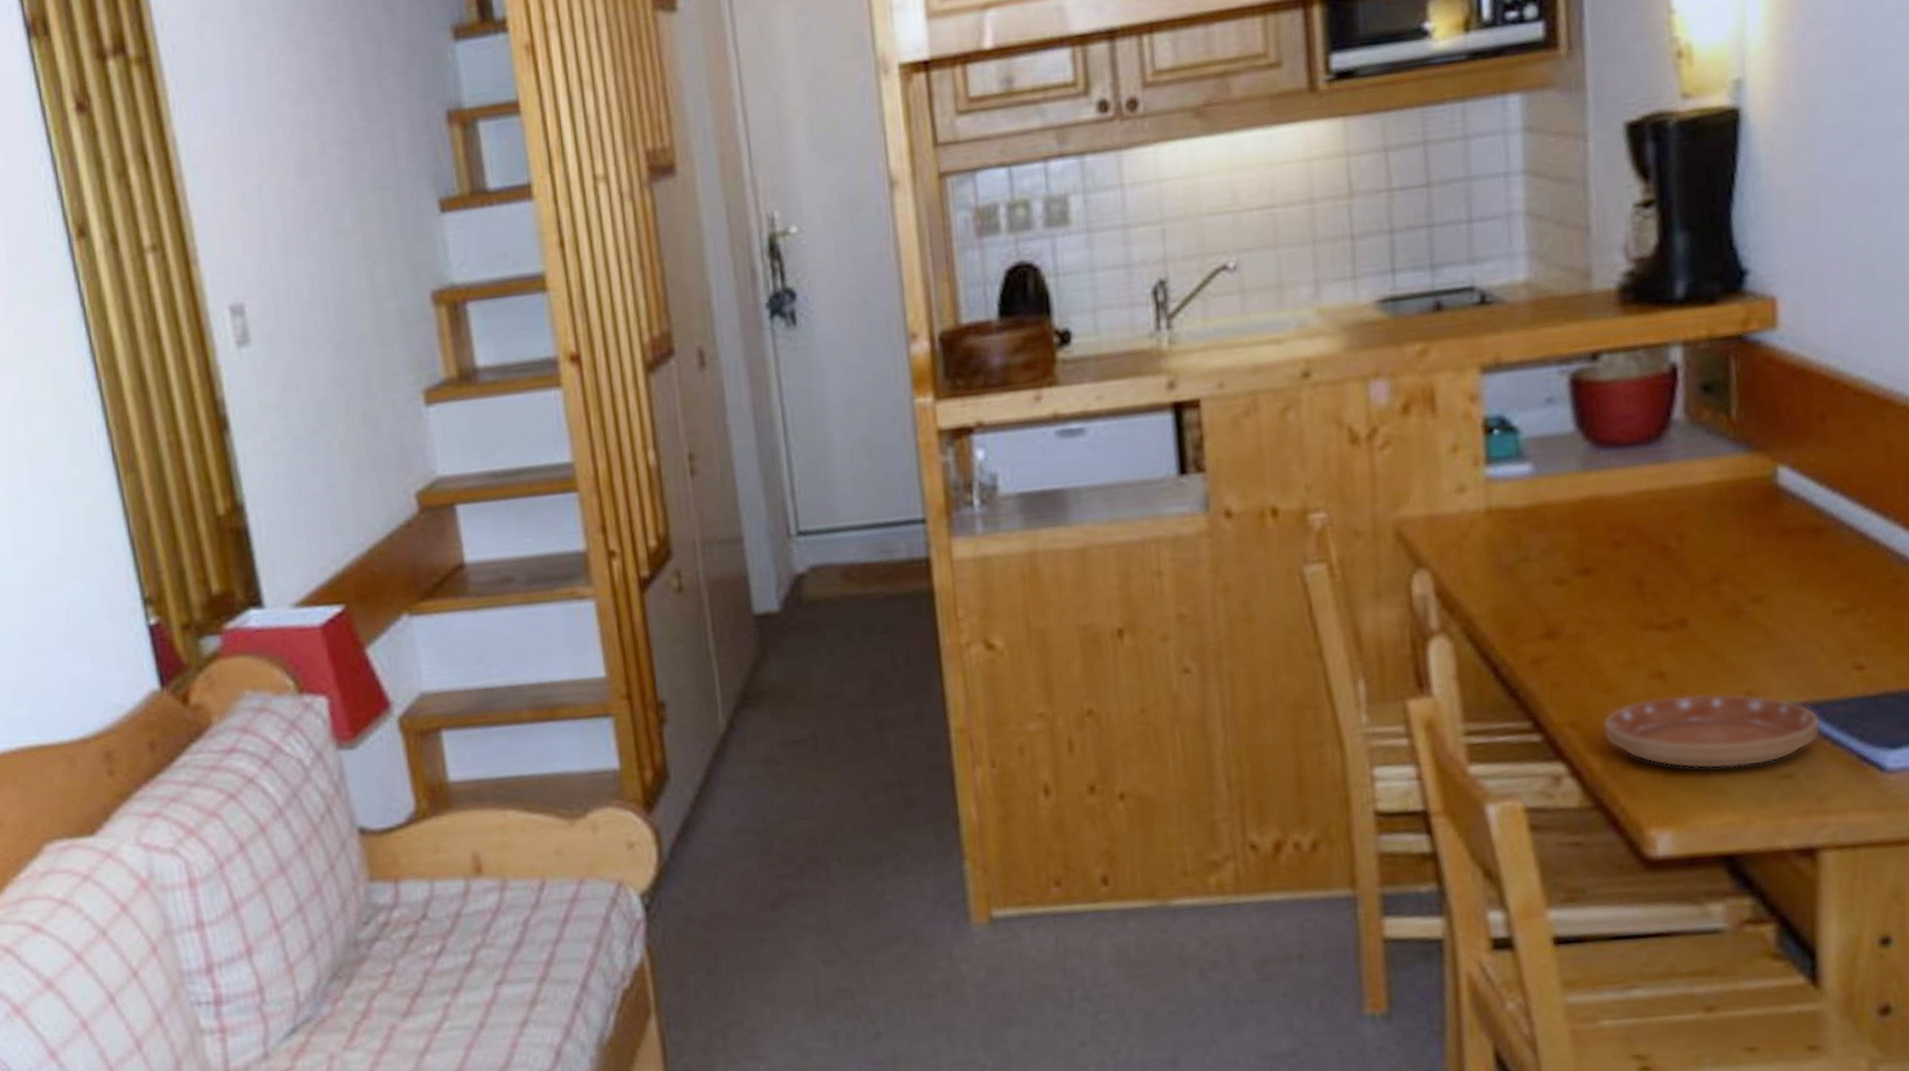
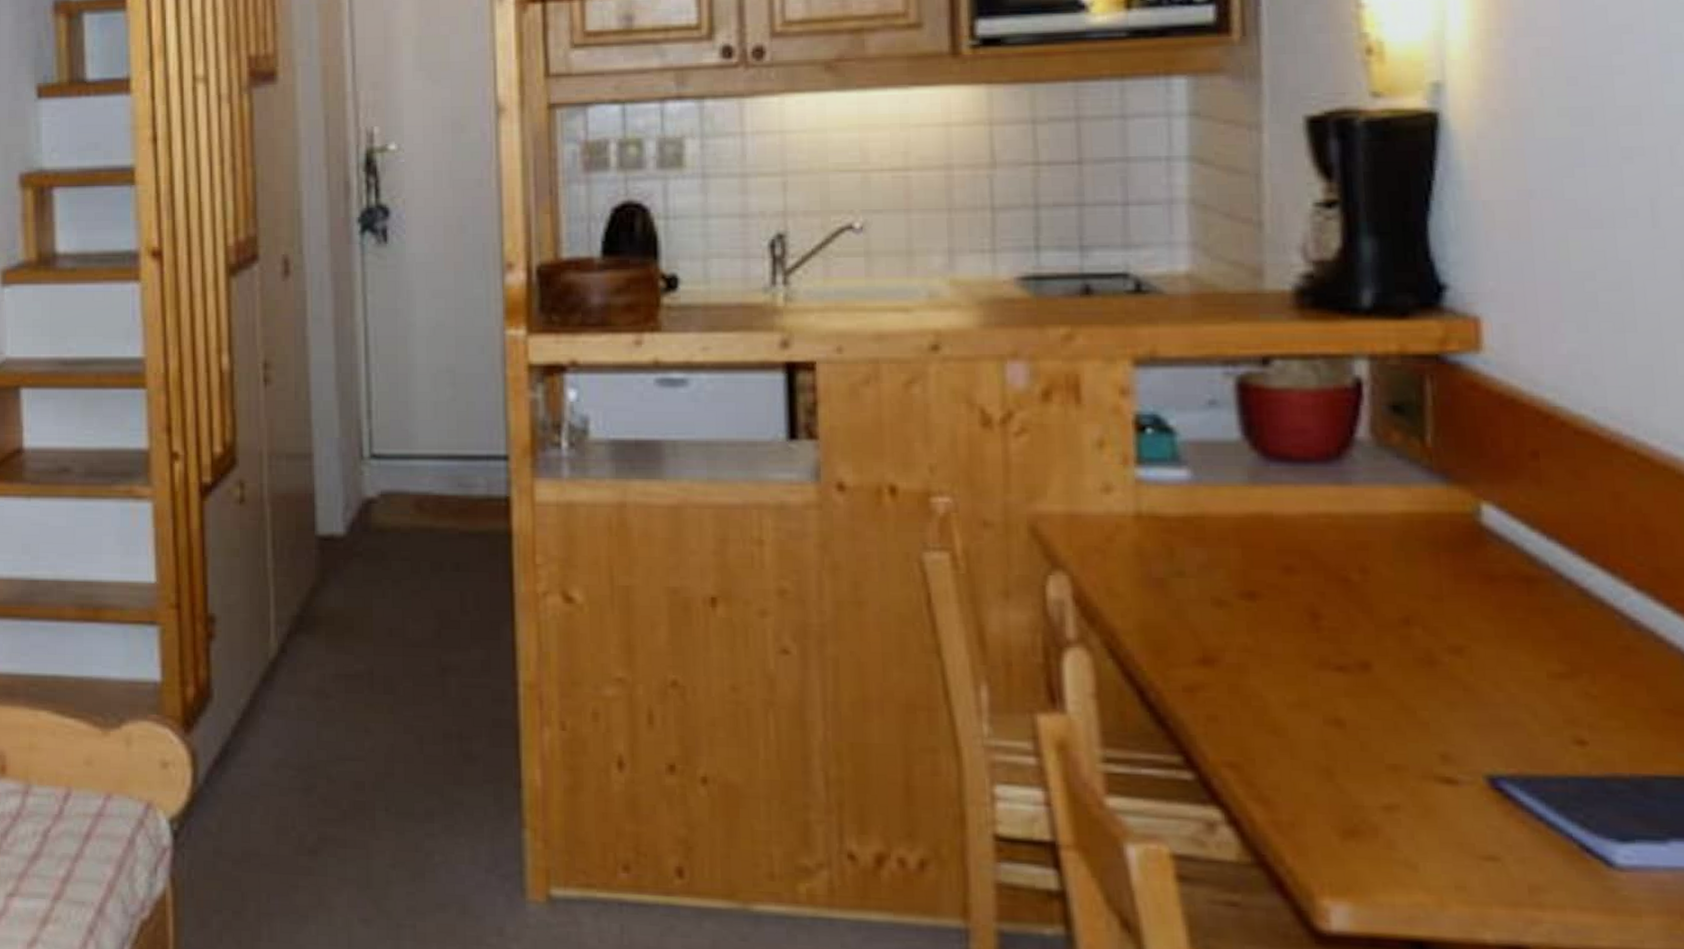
saucer: present [1603,693,1821,769] -> none [1268,747,1534,841]

